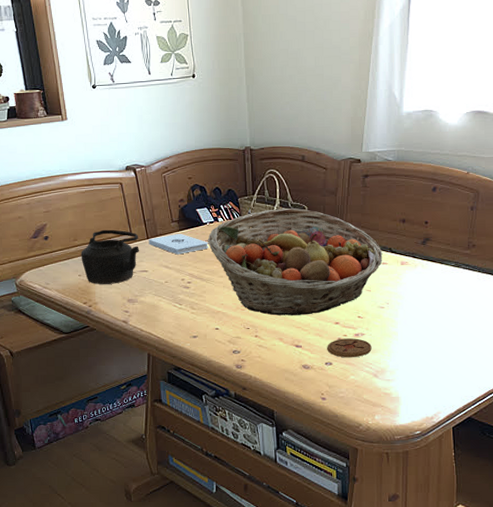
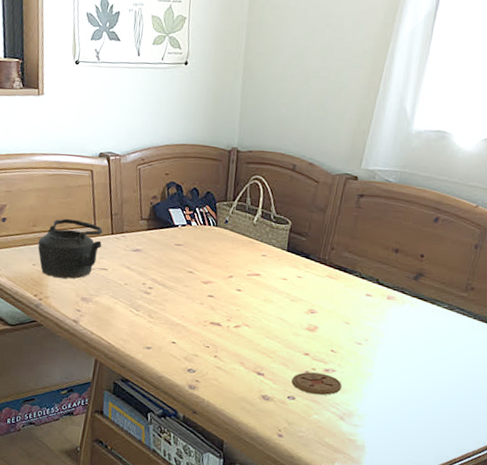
notepad: present [148,233,208,255] -> none [112,232,177,256]
fruit basket: present [207,208,383,316] -> none [176,219,368,341]

